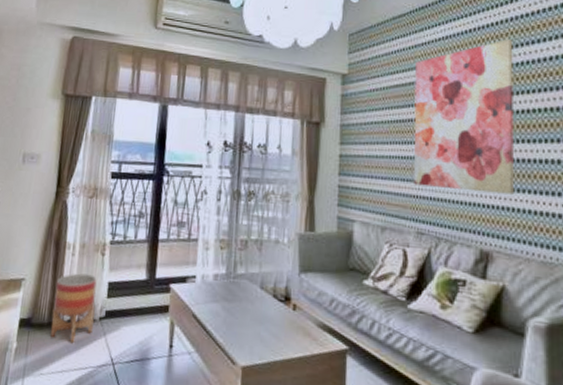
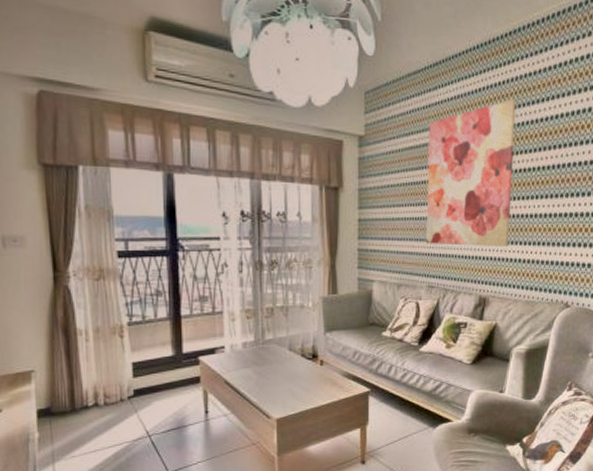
planter: present [50,273,97,344] -> none [72,357,123,425]

